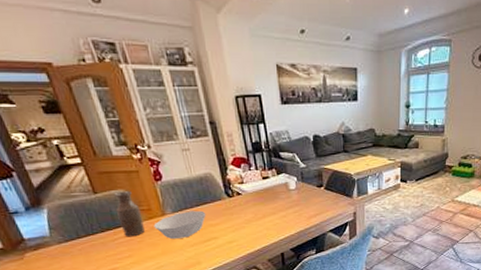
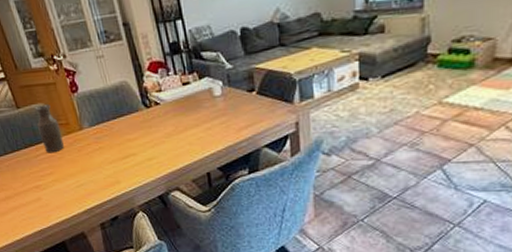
bowl: present [153,210,206,239] -> none [72,123,124,155]

